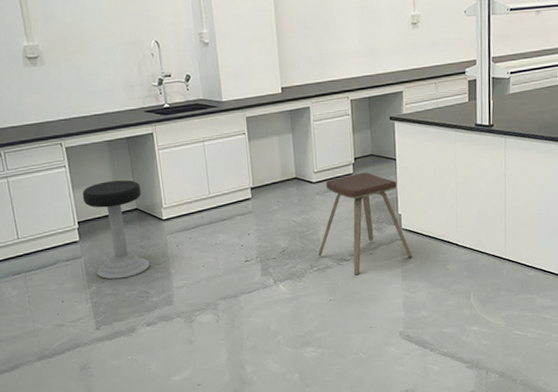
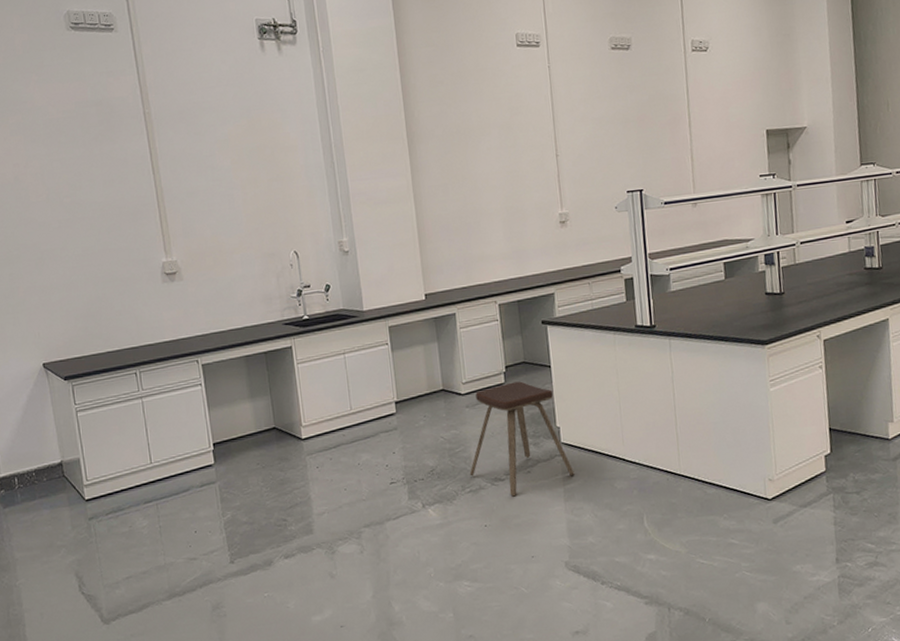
stool: present [82,180,150,280] -> none [218,397,288,507]

